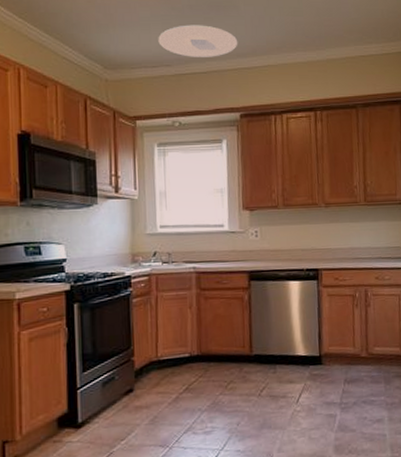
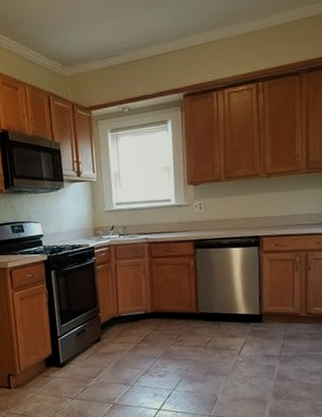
ceiling light: present [158,25,238,57] -> none [106,10,180,45]

